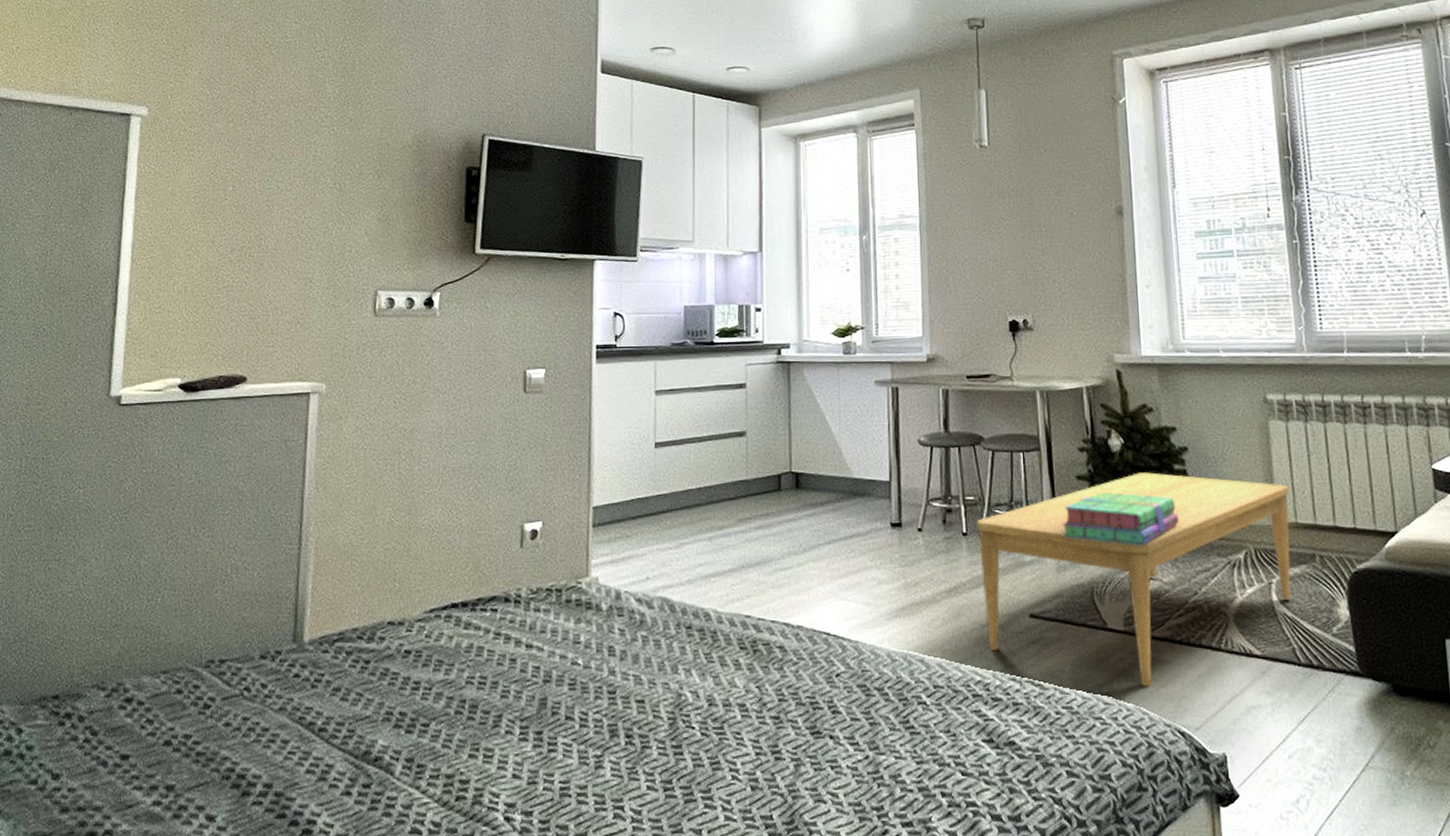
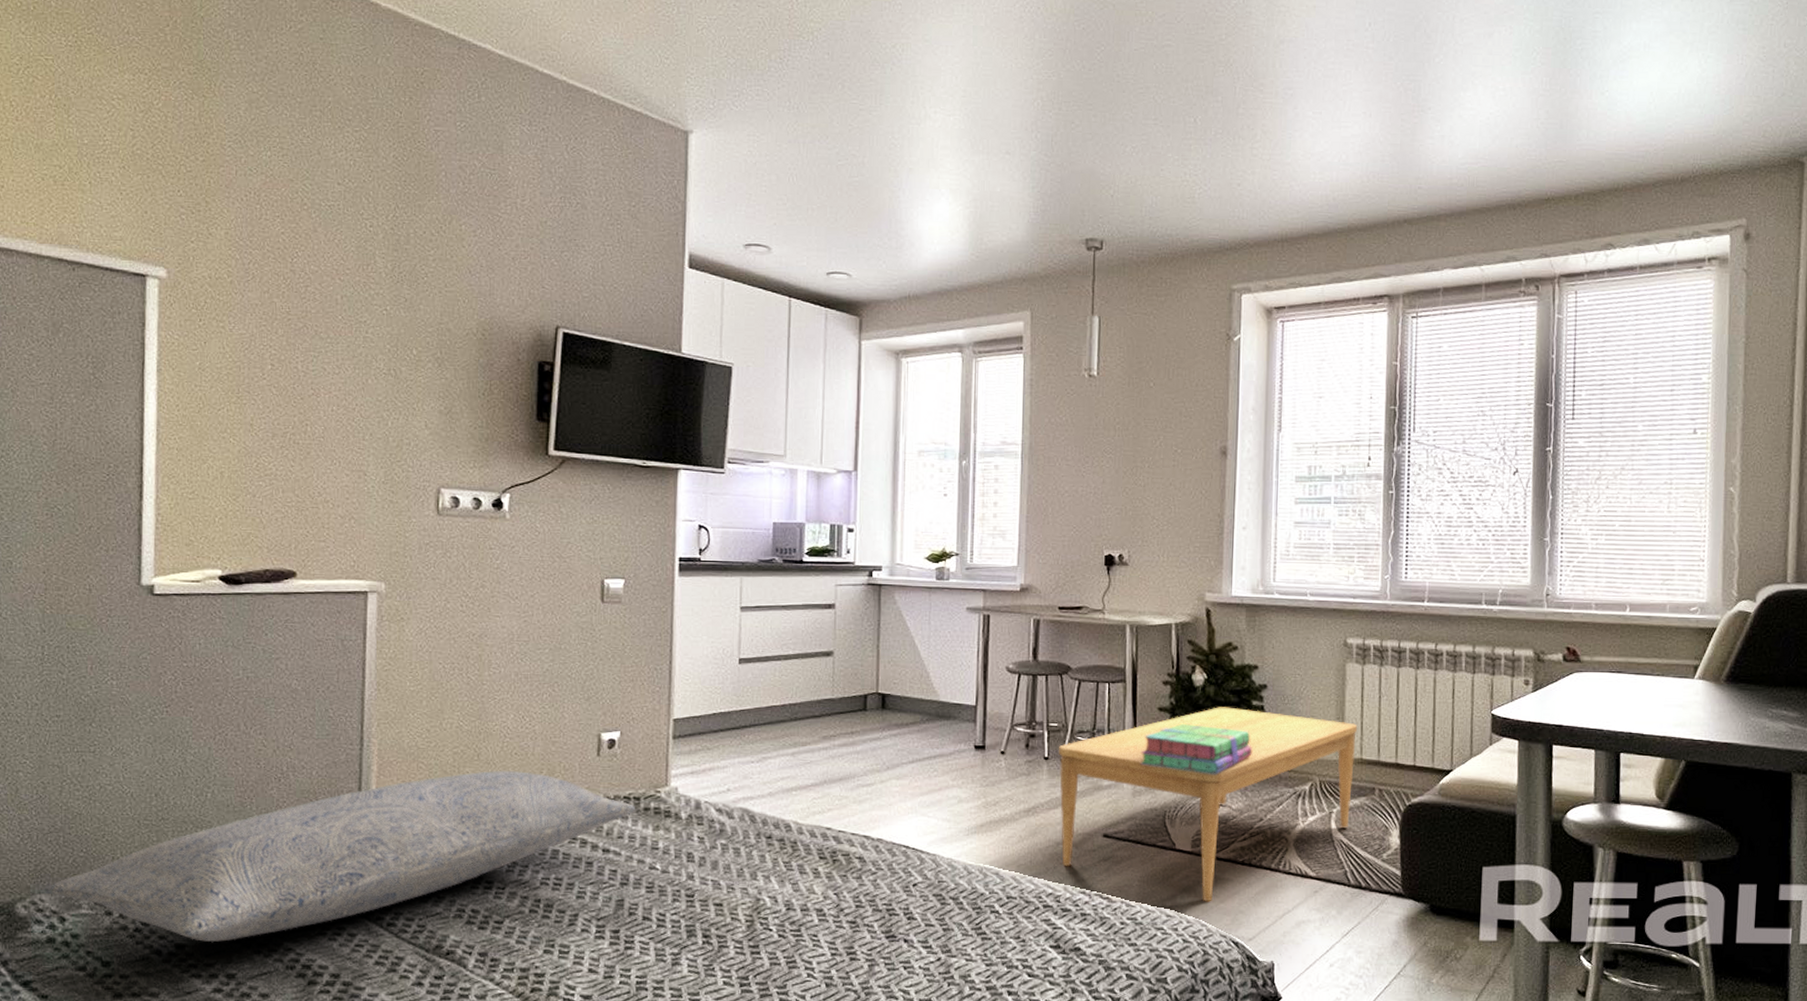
pillow: none [9,565,557,753] -> present [48,770,635,943]

